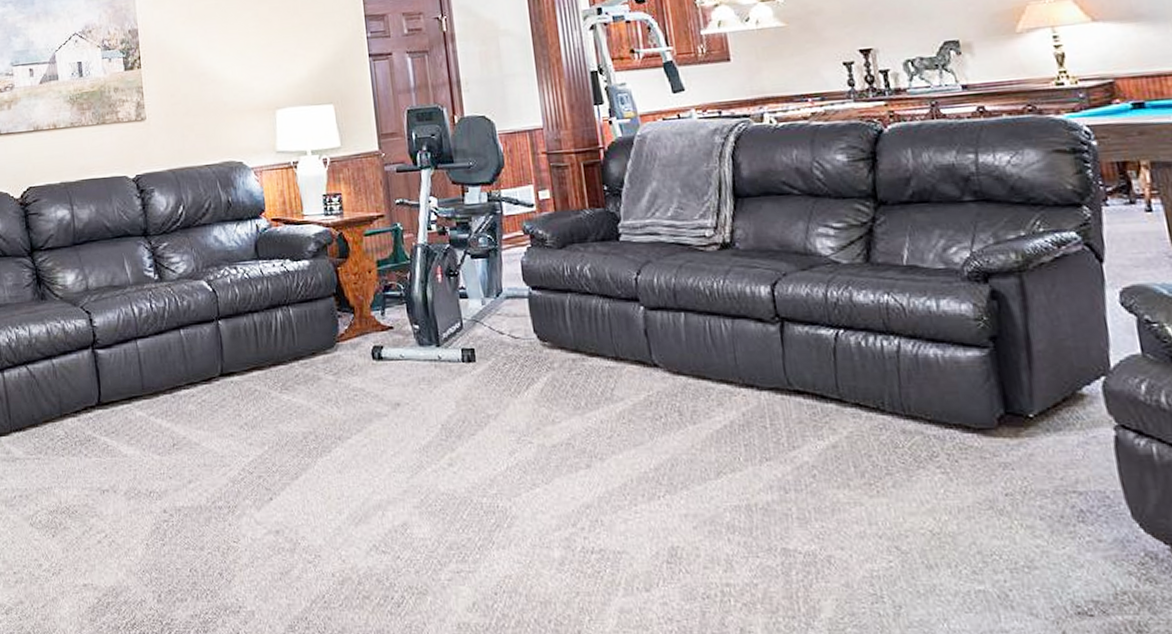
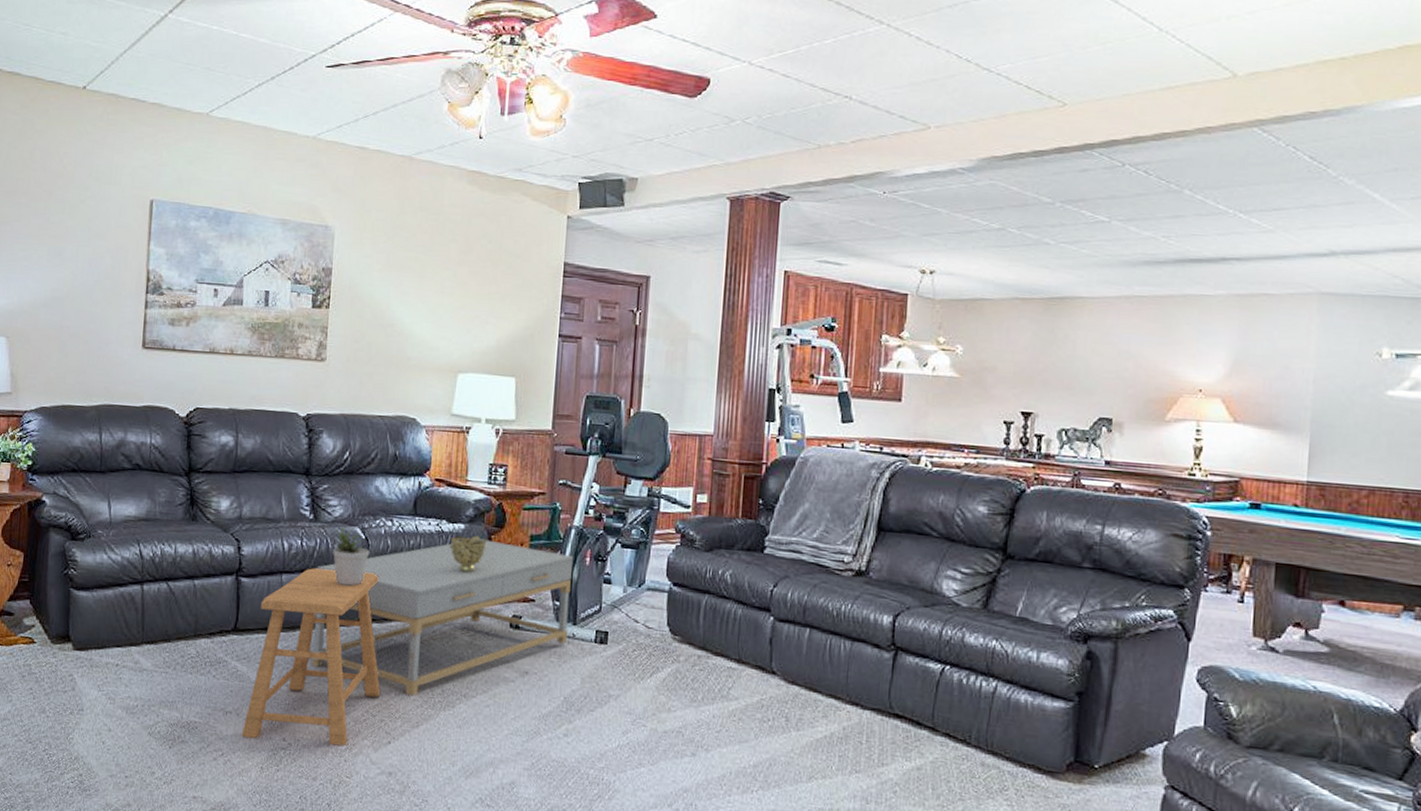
stool: none [120,324,254,515] -> present [241,568,381,746]
coffee table: none [169,272,433,447] -> present [311,539,574,696]
potted plant: none [181,282,220,342] -> present [332,527,370,586]
decorative bowl: none [297,270,335,310] -> present [449,535,487,573]

